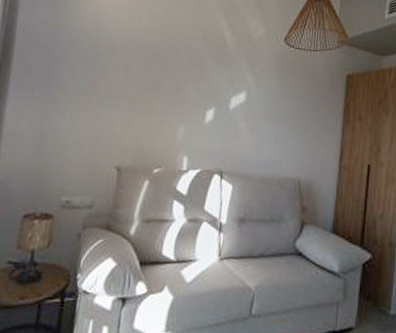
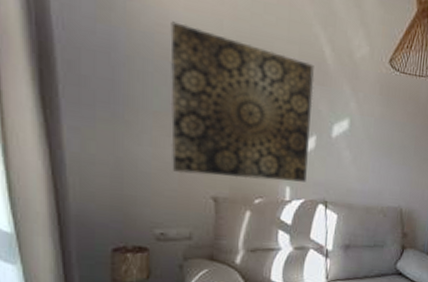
wall art: none [85,20,216,152] -> present [170,21,315,182]

